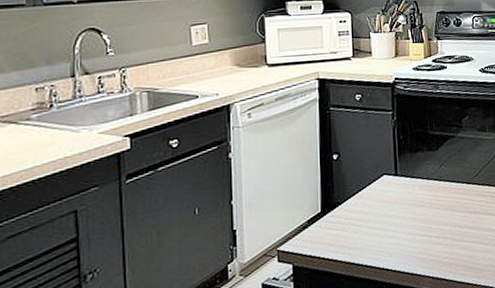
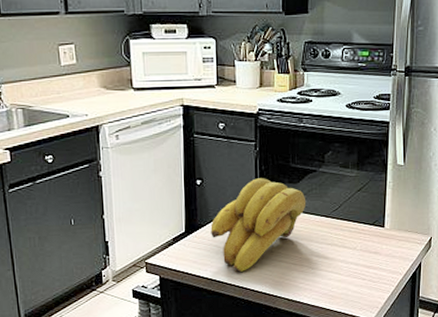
banana bunch: none [348,147,447,252] -> present [210,178,306,272]

